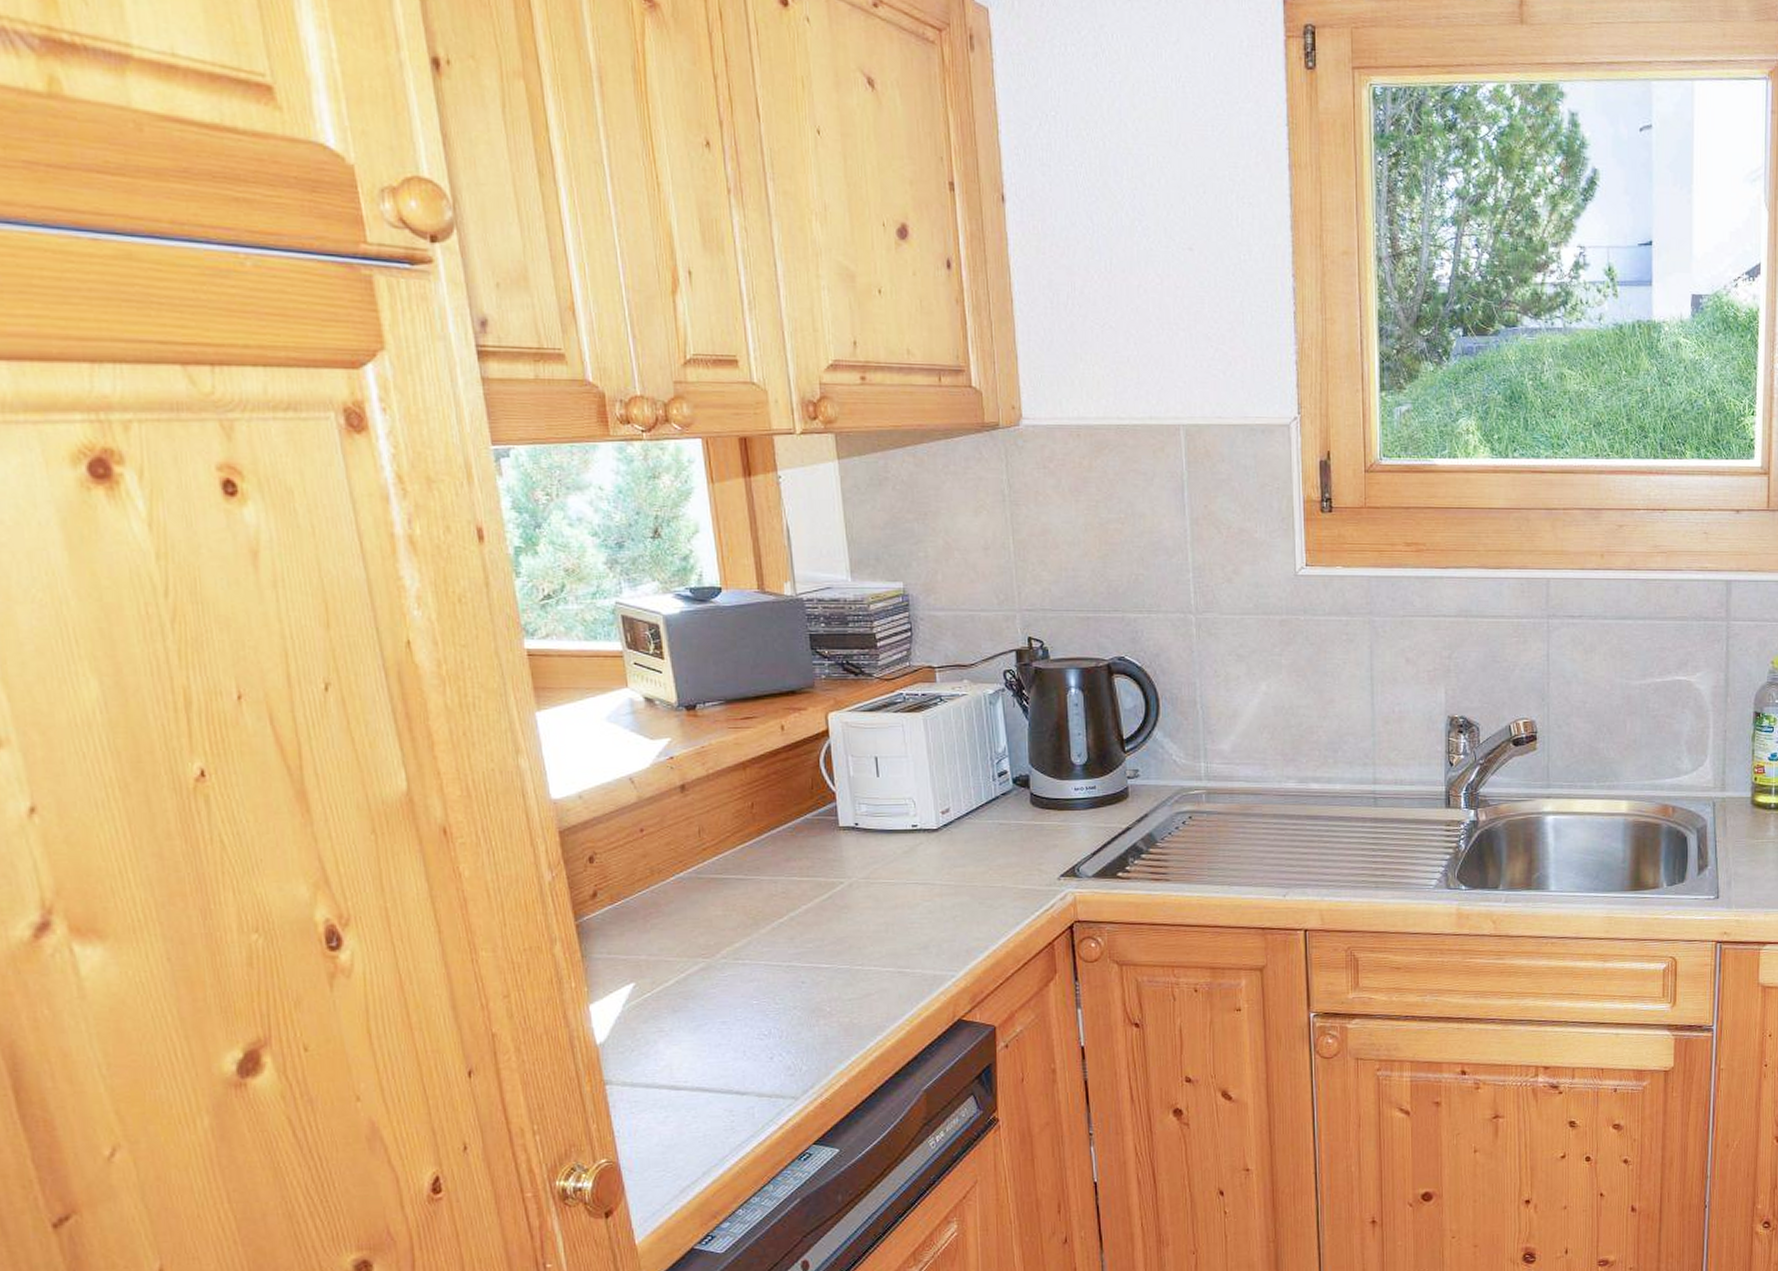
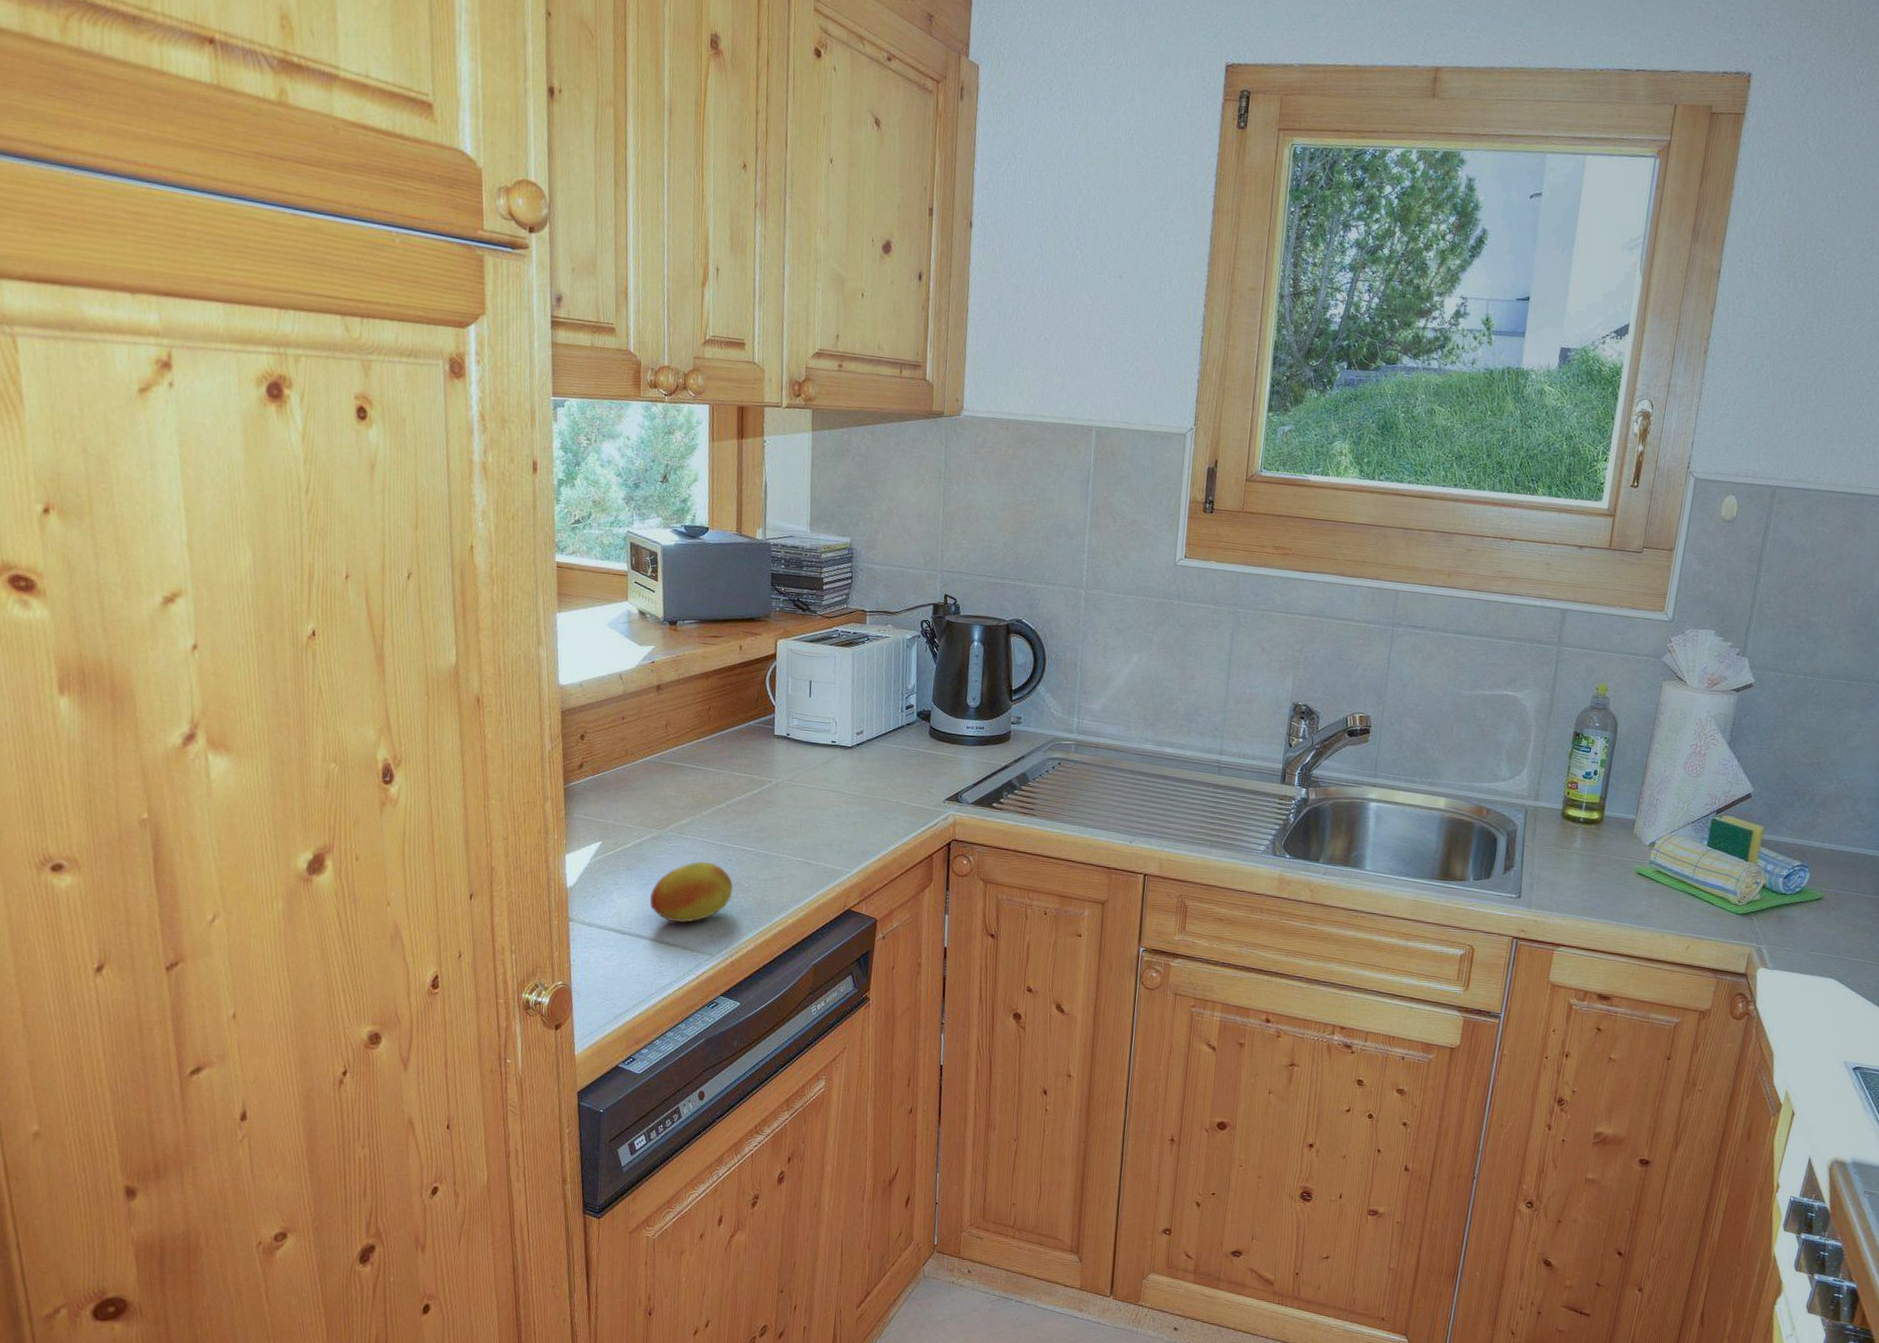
fruit: none [707,988,812,1067] -> present [650,862,734,924]

